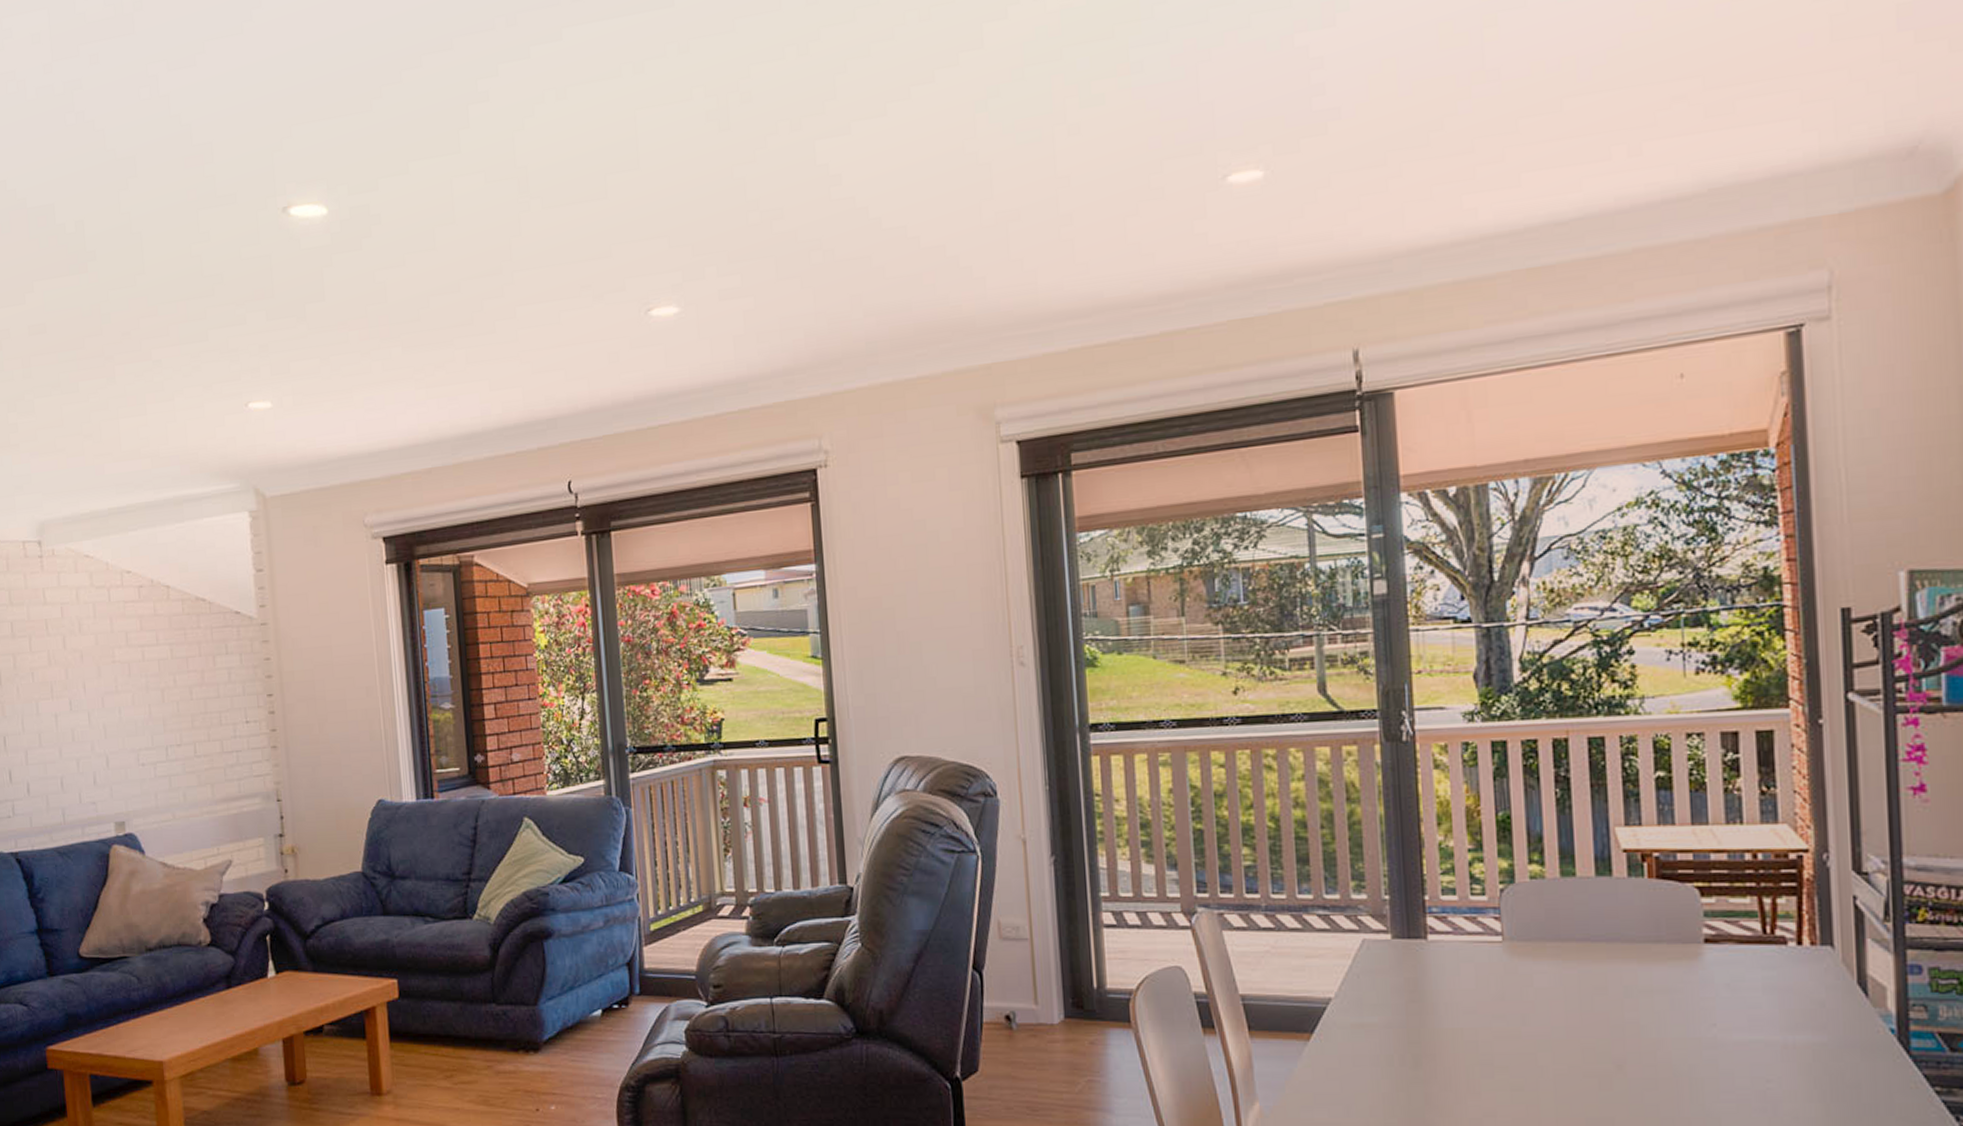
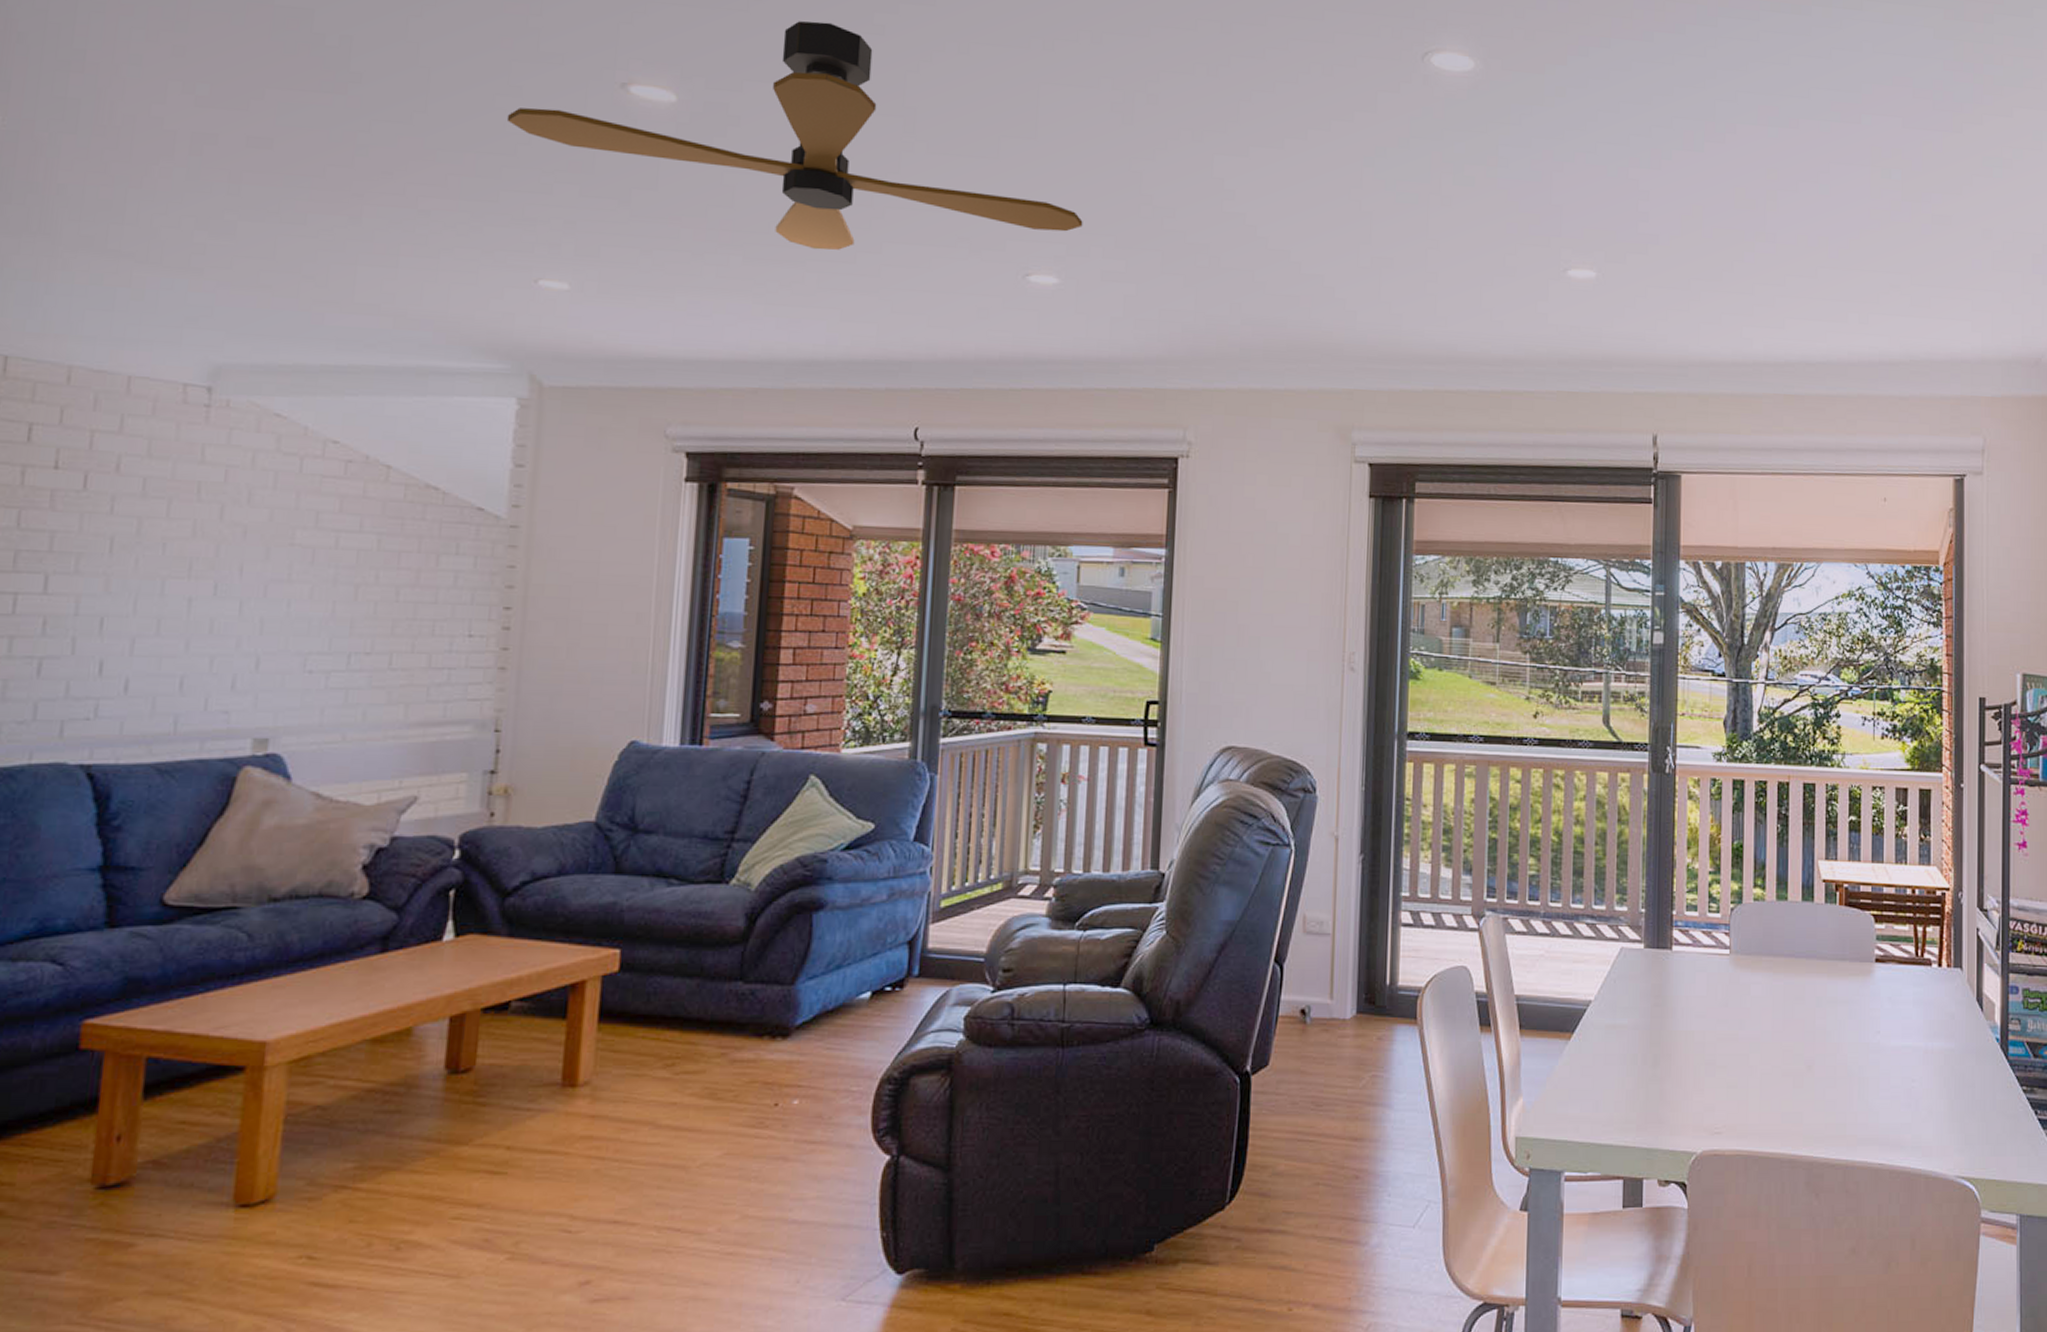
ceiling fan: none [202,101,695,327] -> present [506,21,1083,250]

